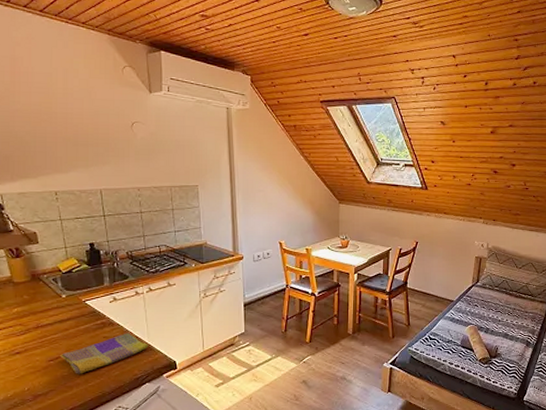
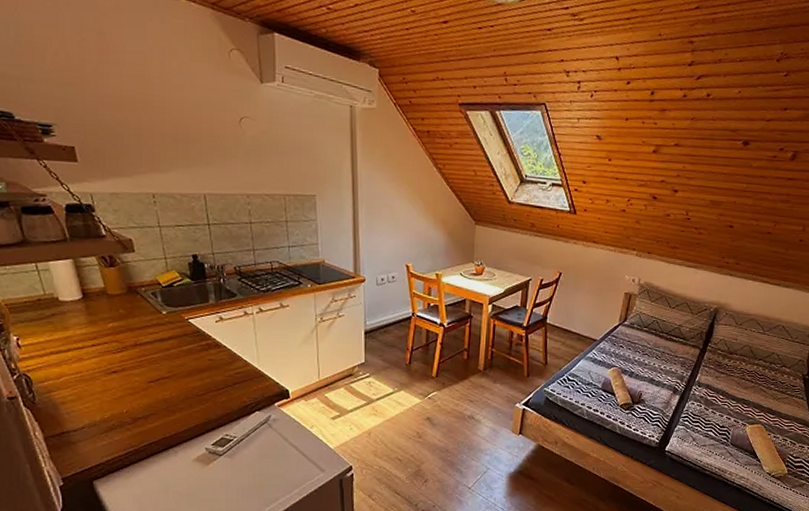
dish towel: present [60,333,148,374] -> none [161,356,258,398]

